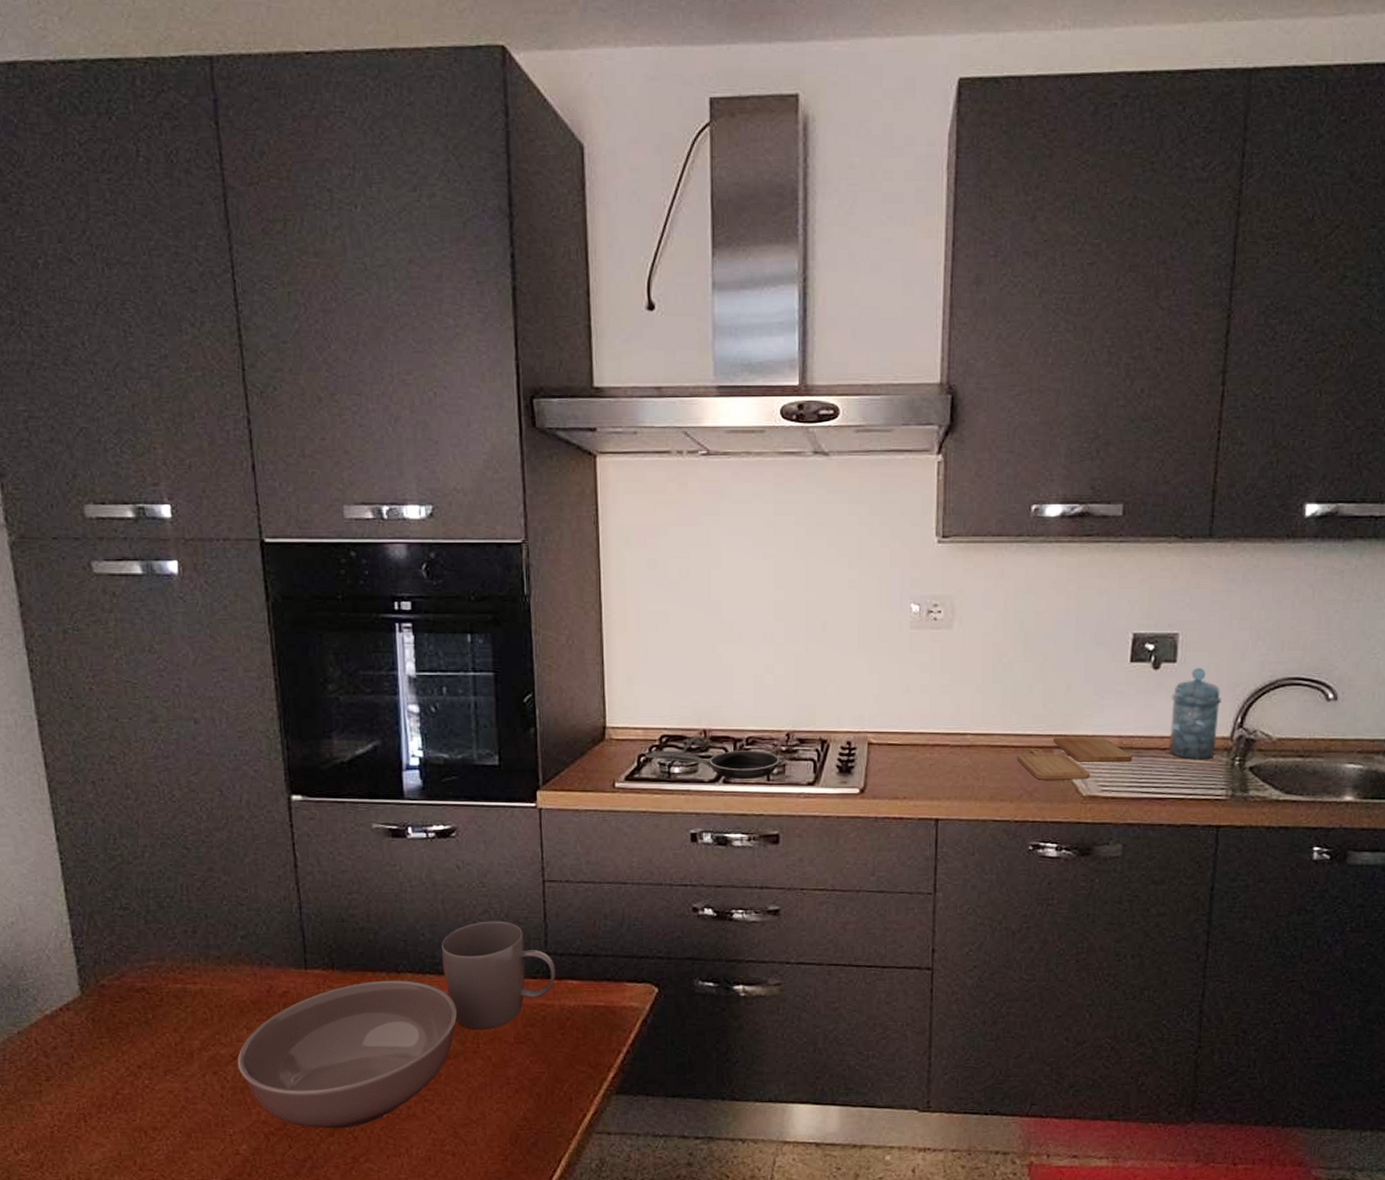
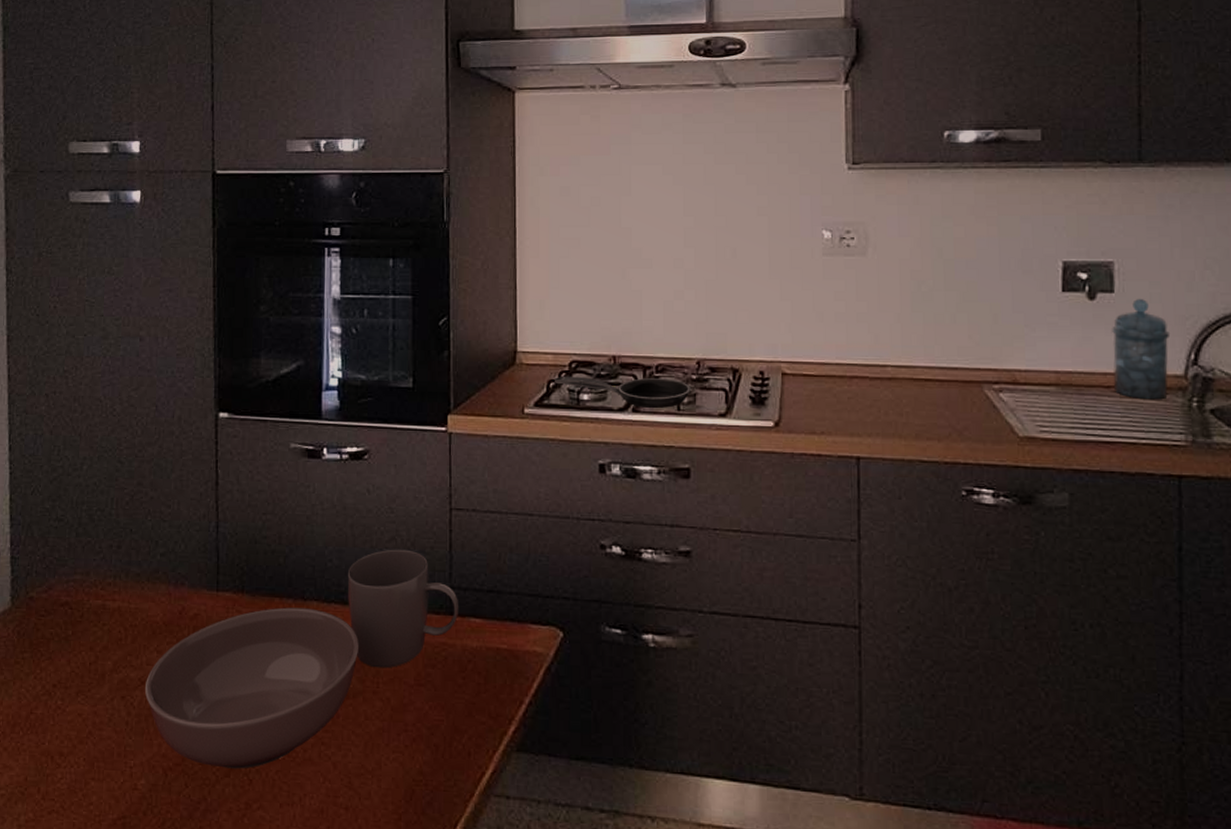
chopping board: present [1017,748,1090,780] -> none [943,383,1026,419]
cutting board: present [1053,737,1133,762] -> none [982,371,1073,400]

